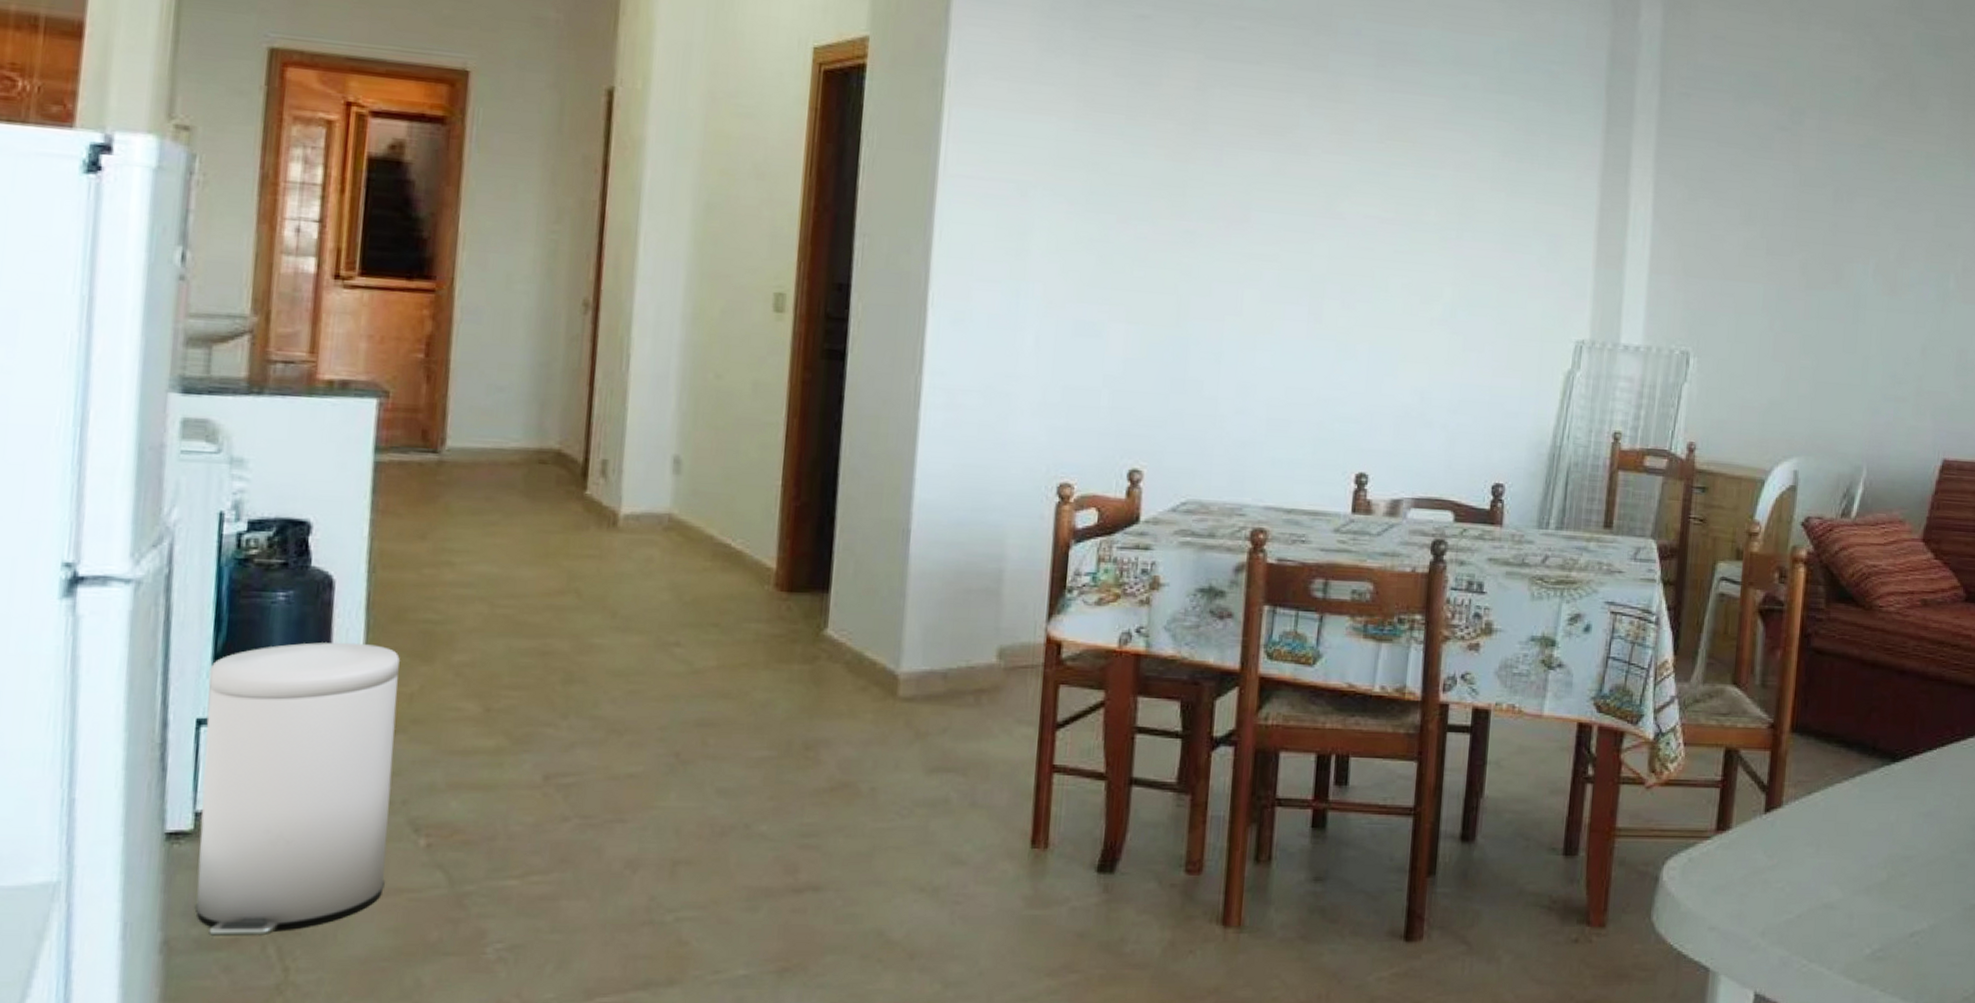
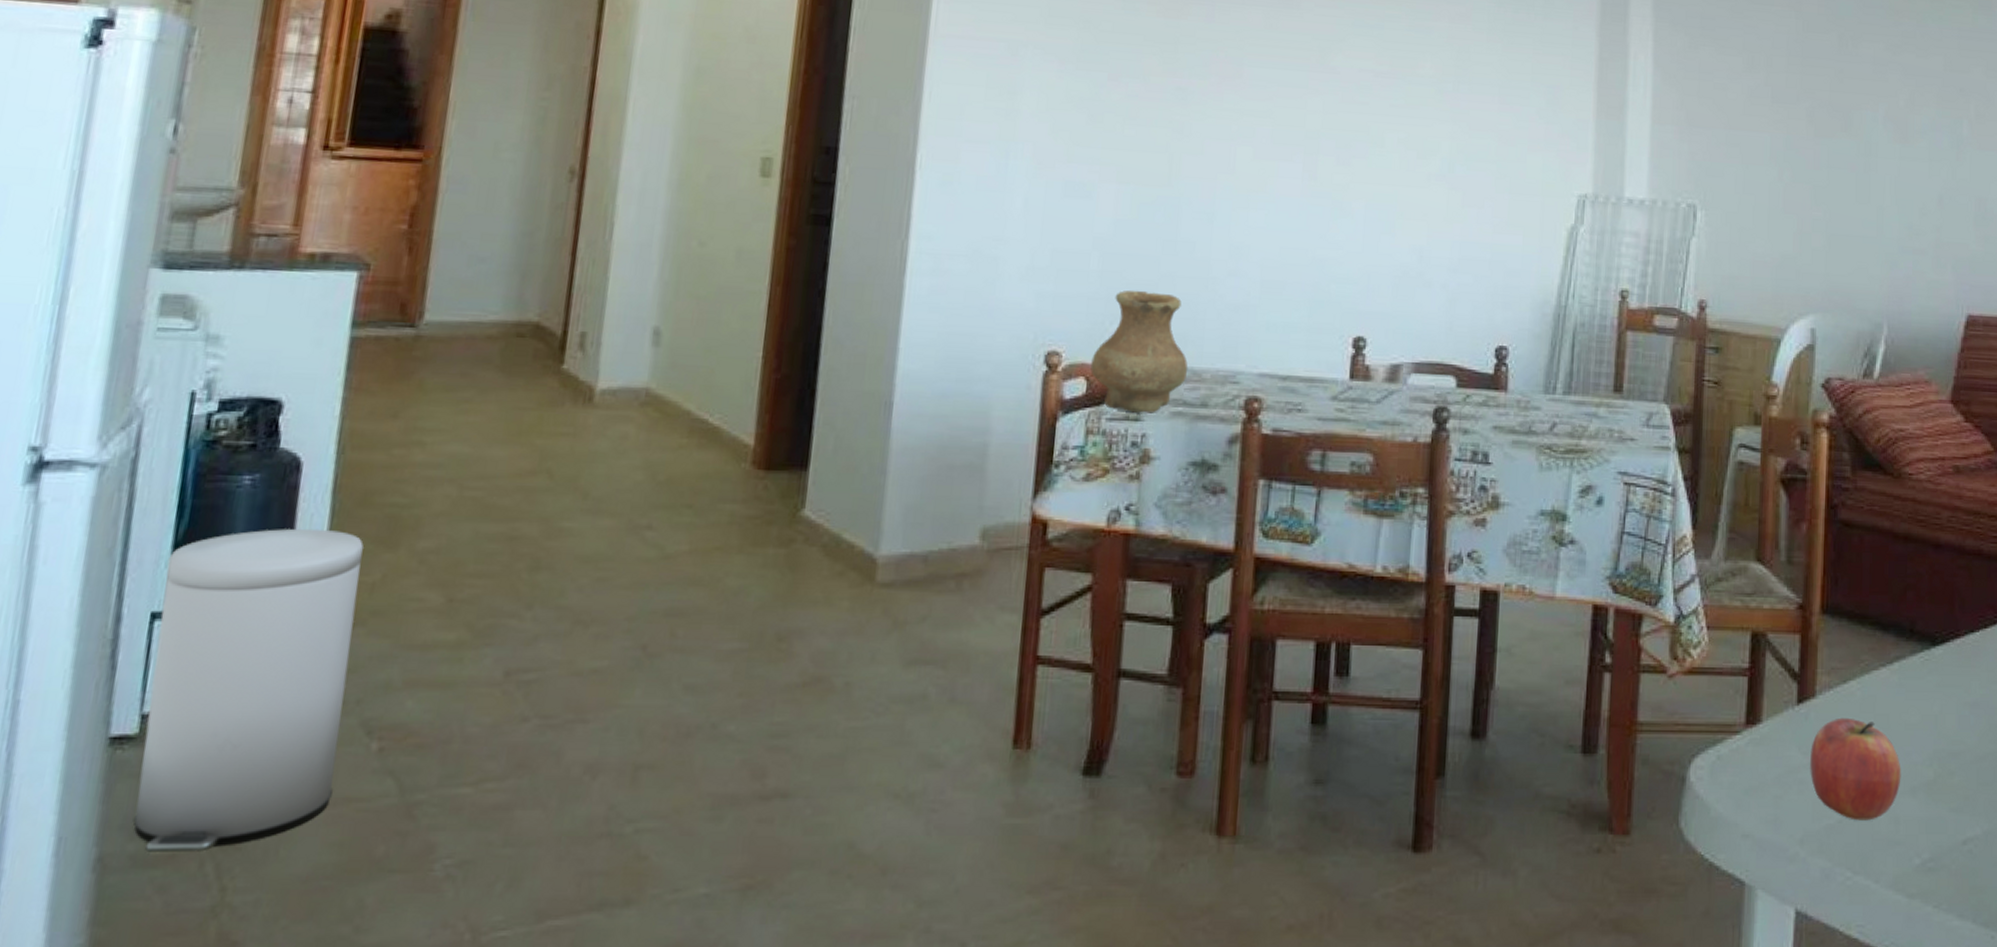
vase: none [1102,426,1196,543] -> present [1090,289,1188,414]
fruit: none [1773,825,1858,916] -> present [1809,717,1901,821]

